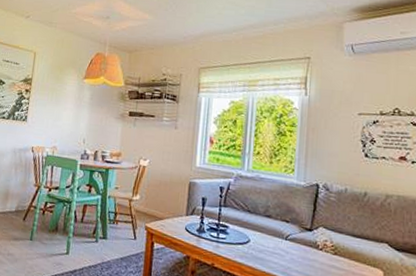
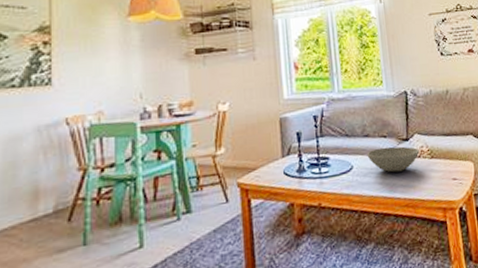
bowl: none [265,230,322,259] -> present [367,146,420,173]

